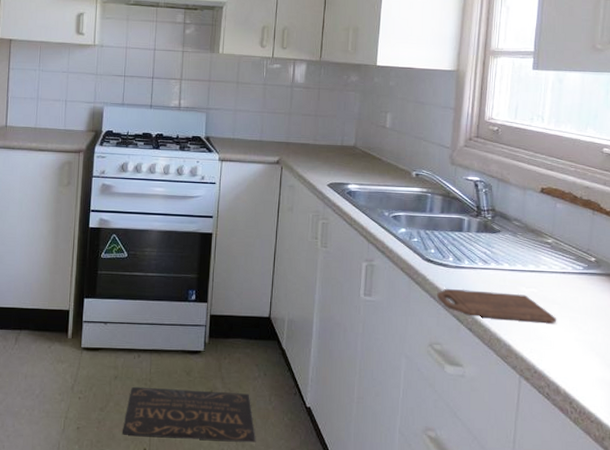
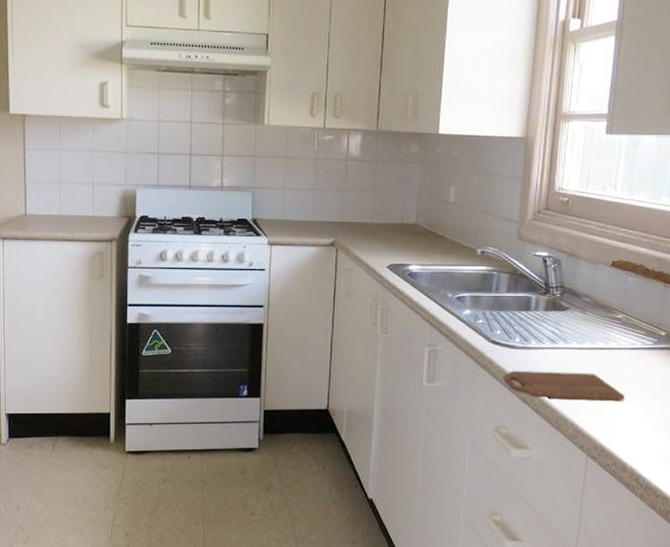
doormat: present [123,386,256,443] -> none [175,488,317,539]

